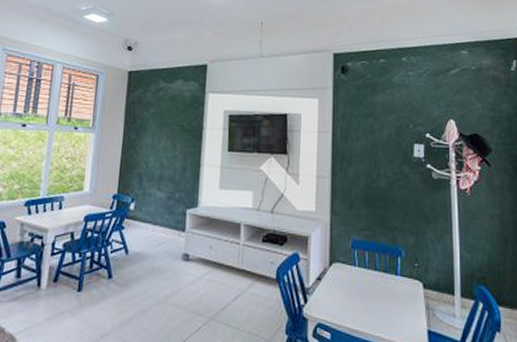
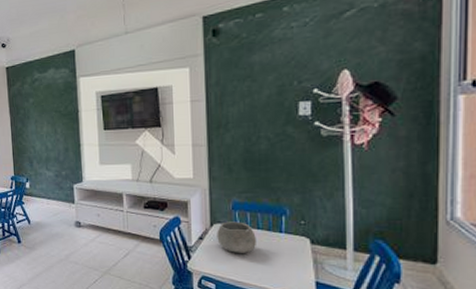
bowl: none [335,261,374,297] -> present [217,221,257,253]

